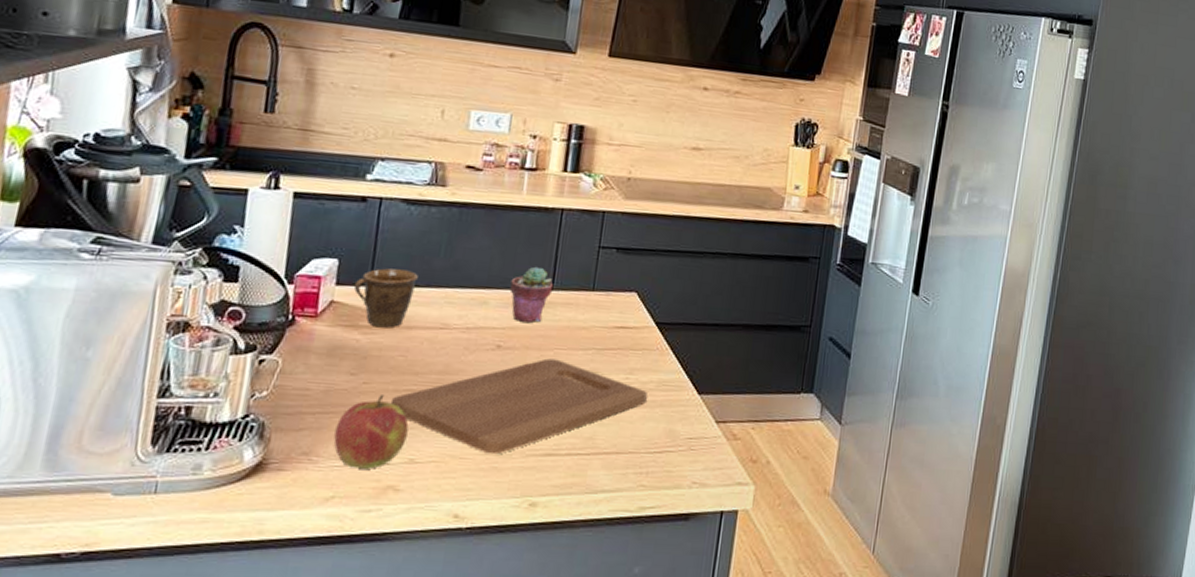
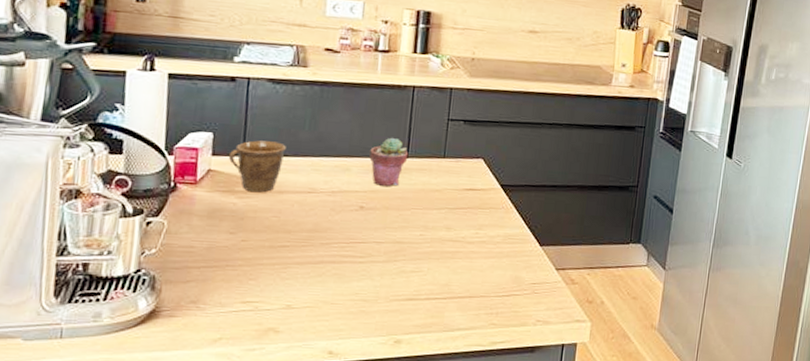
apple: present [333,395,409,469] -> none [218,251,285,314]
cutting board: present [390,358,647,455] -> none [267,217,495,300]

